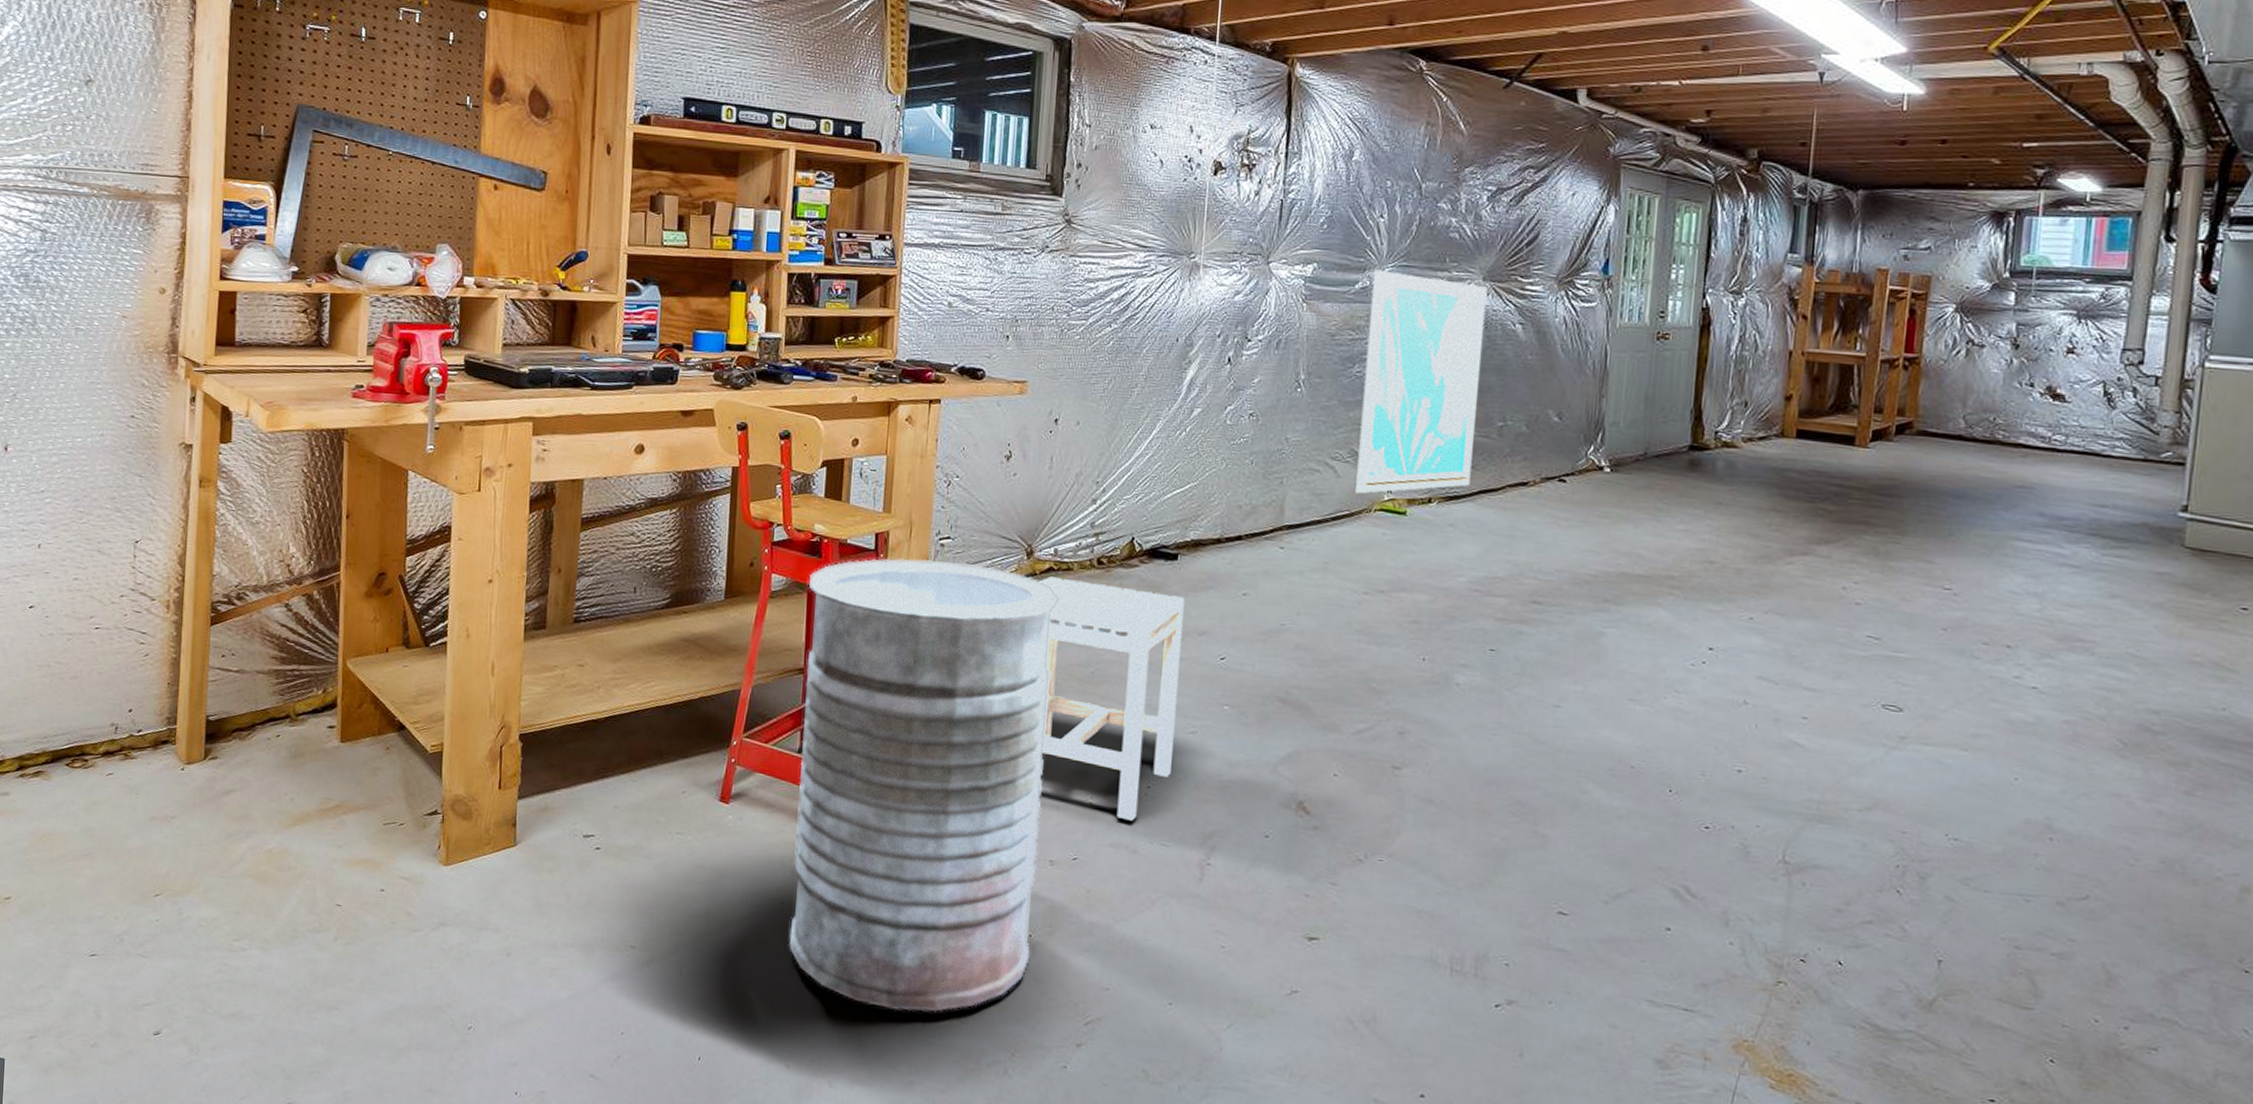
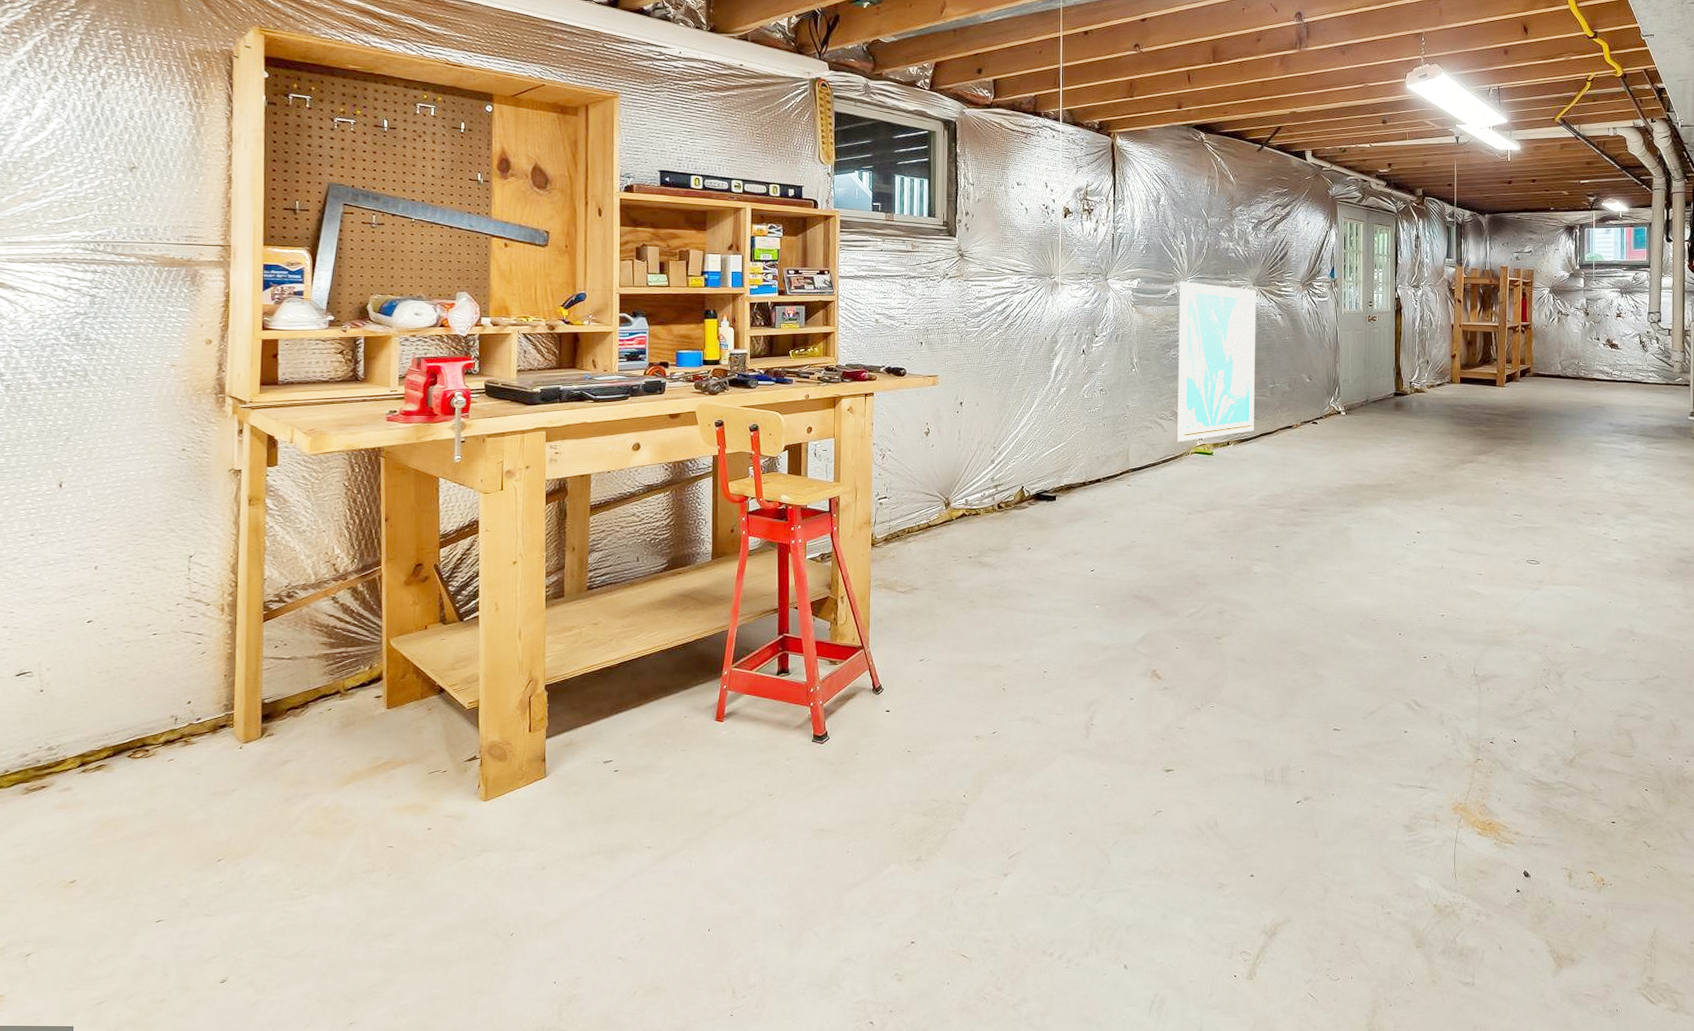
trash can: present [789,558,1059,1013] -> none [777,515,971,869]
stool: present [1039,576,1184,821] -> none [956,521,1062,699]

